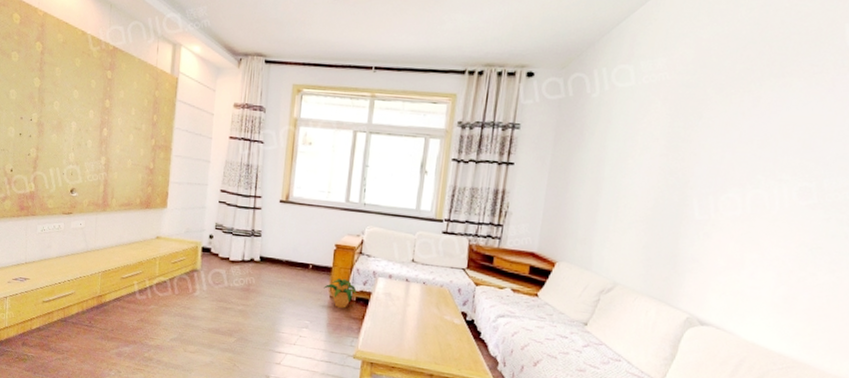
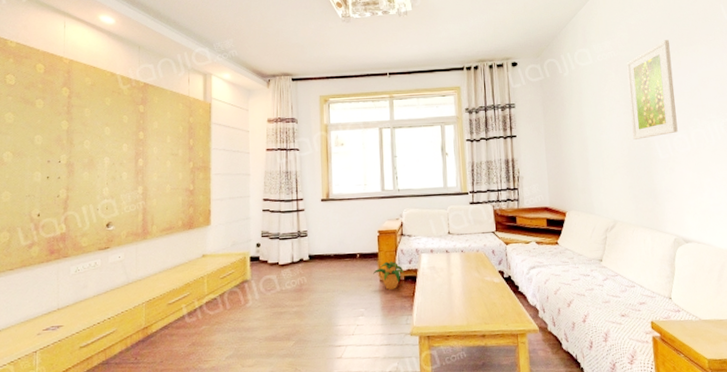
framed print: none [664,65,752,191] -> present [626,40,678,140]

